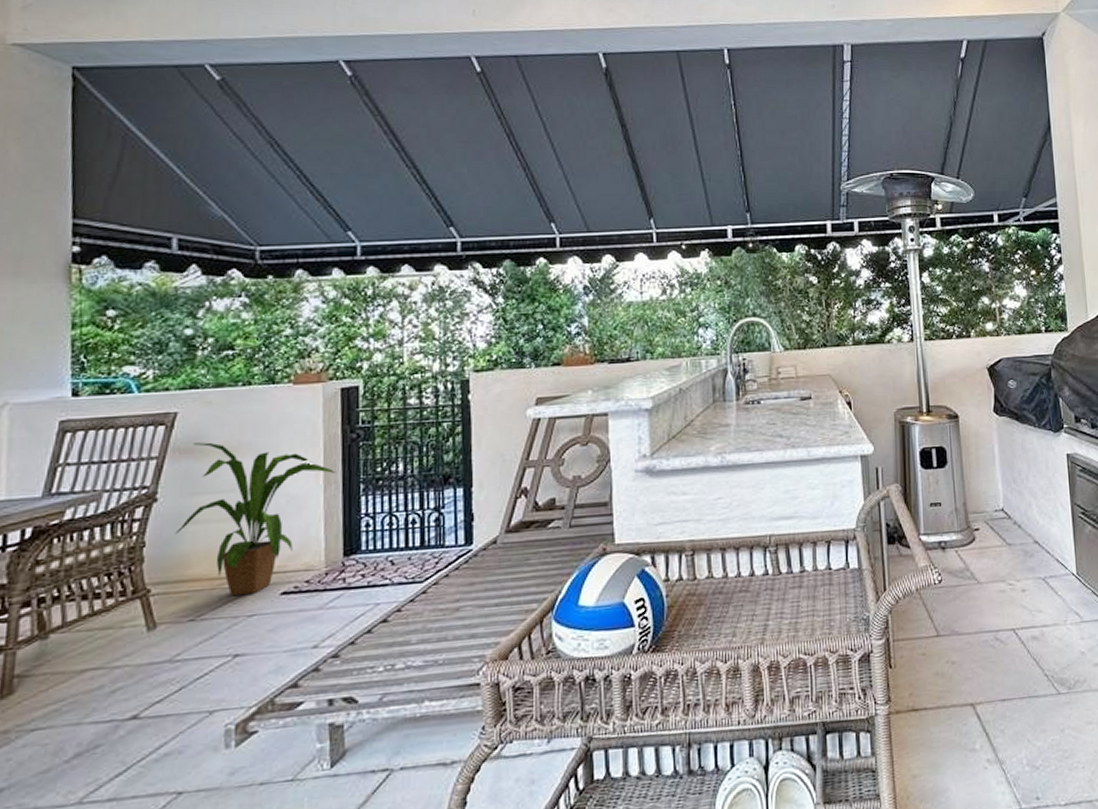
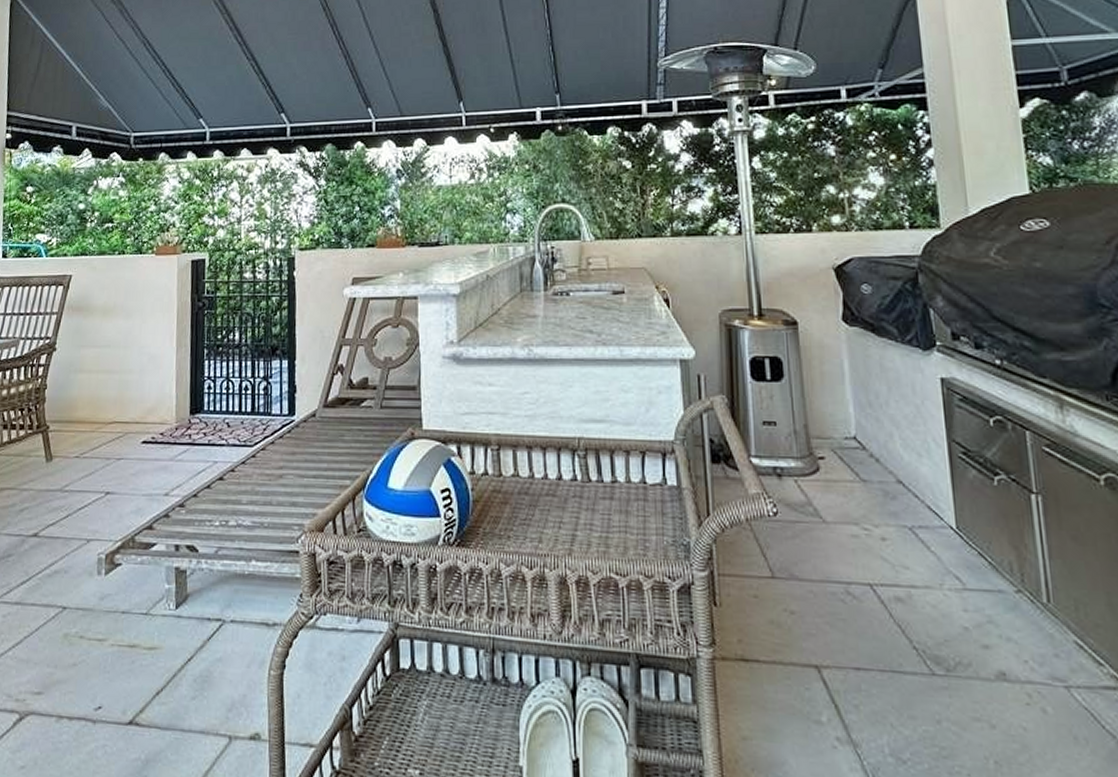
house plant: present [175,442,336,597] -> none [67,302,186,440]

